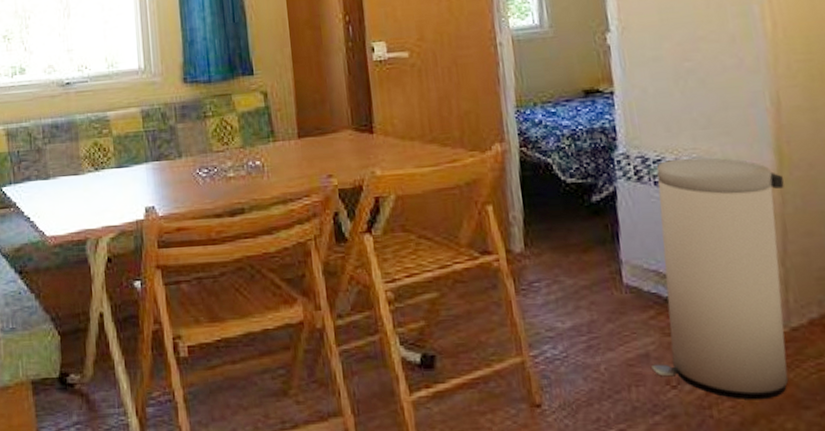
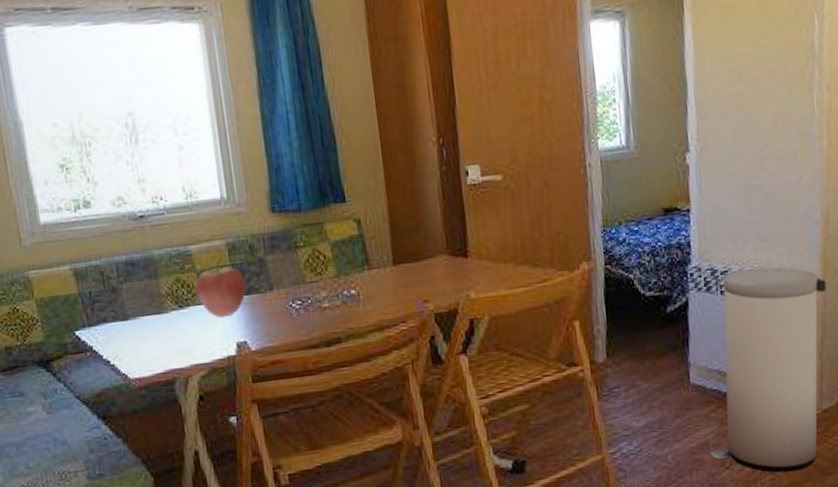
fruit: none [111,122,157,182] -> present [195,256,246,318]

